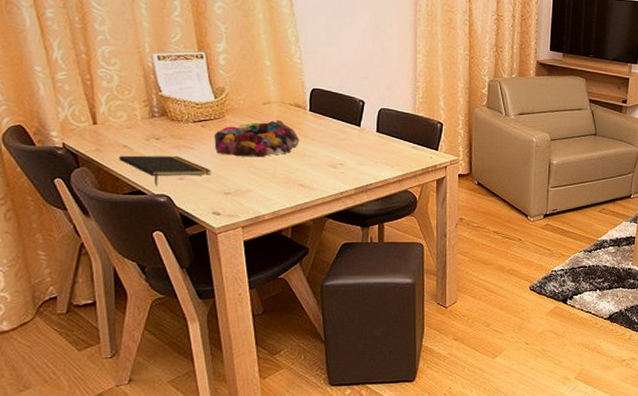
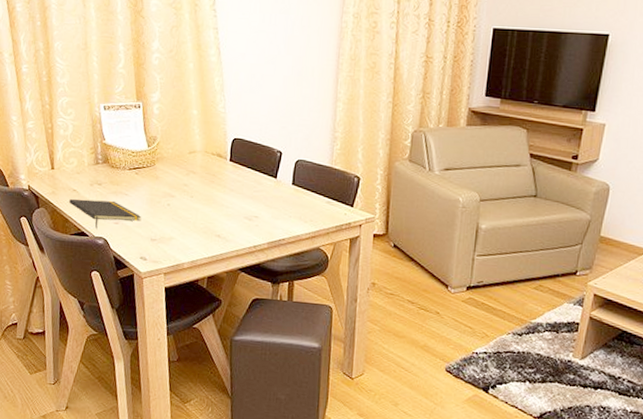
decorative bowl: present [214,119,299,158] -> none [145,168,219,206]

